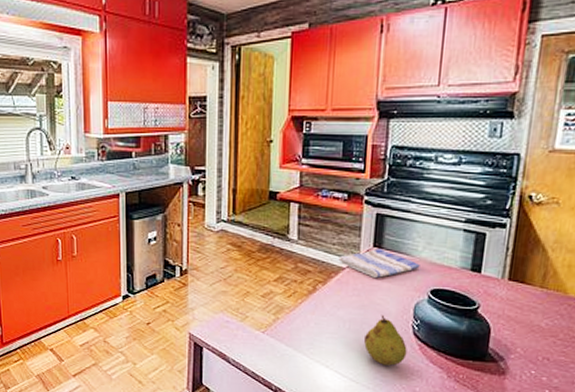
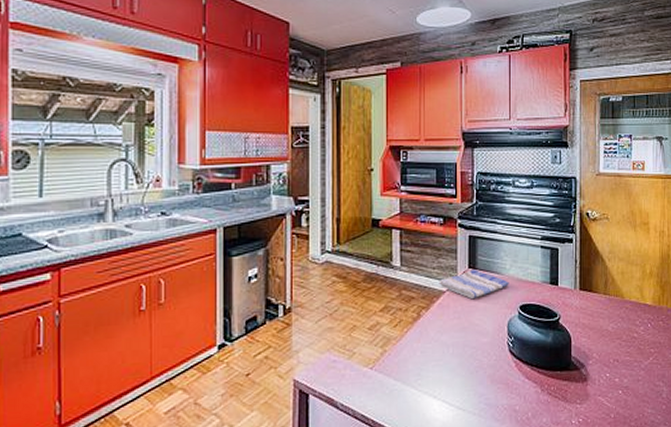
fruit: present [364,314,407,366] -> none [468,335,505,388]

